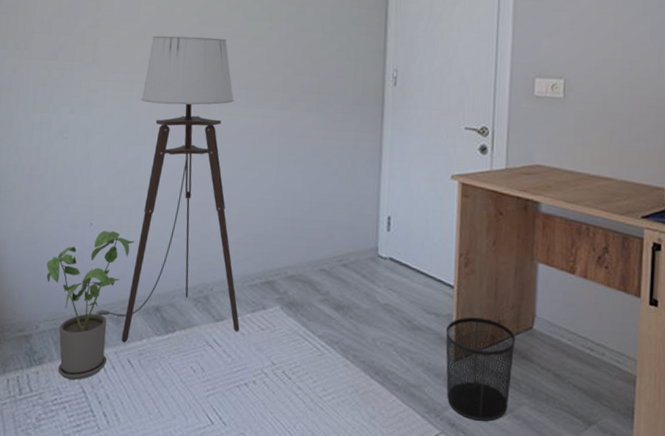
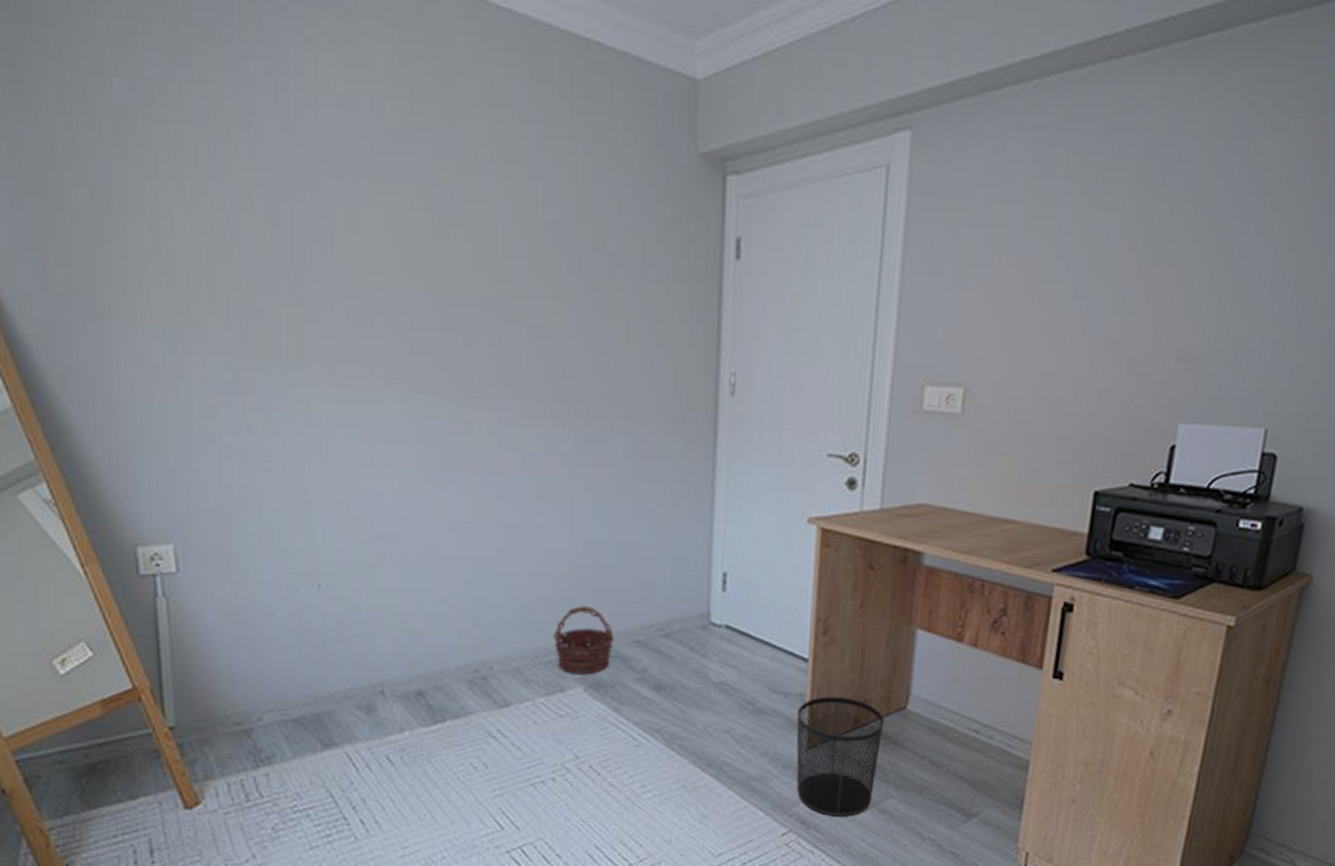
house plant: present [46,230,135,380] -> none [263,595,382,782]
floor lamp: present [94,35,240,343] -> none [336,320,531,736]
basket: none [259,241,306,296] -> present [552,606,615,675]

